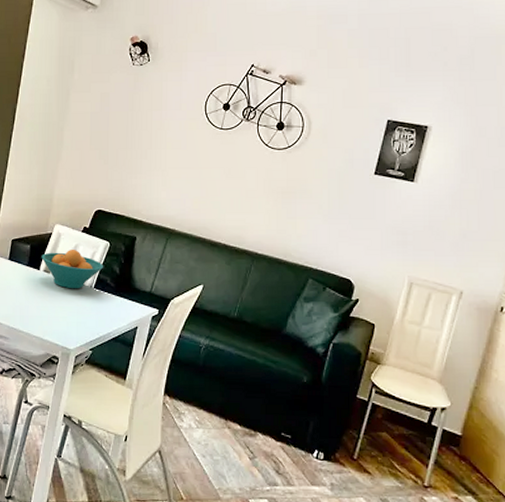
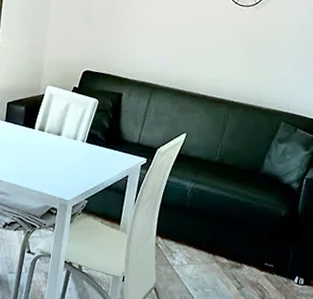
fruit bowl: present [41,250,104,289] -> none [35,108,94,145]

